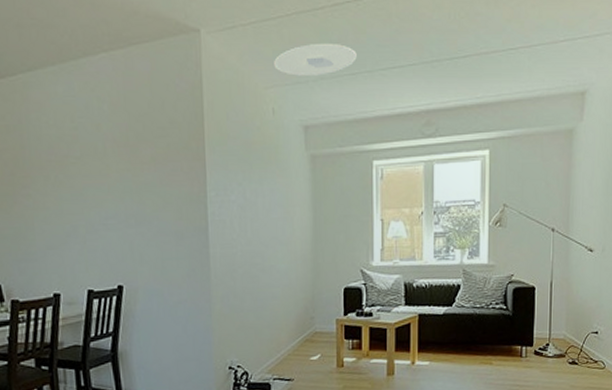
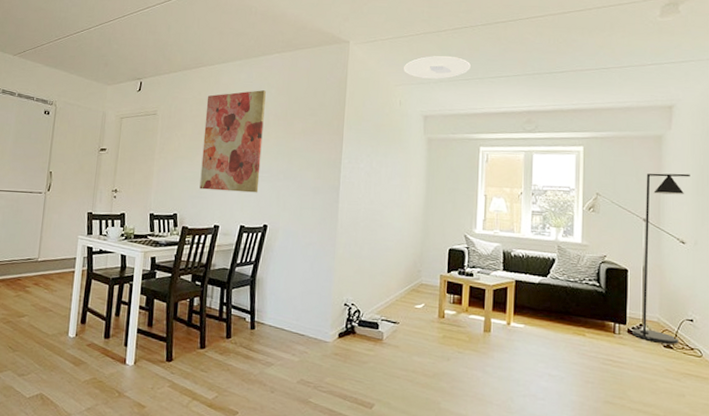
wall art: none [14,107,105,250] -> present [199,90,266,193]
floor lamp: none [538,172,601,361] -> present [631,173,690,344]

